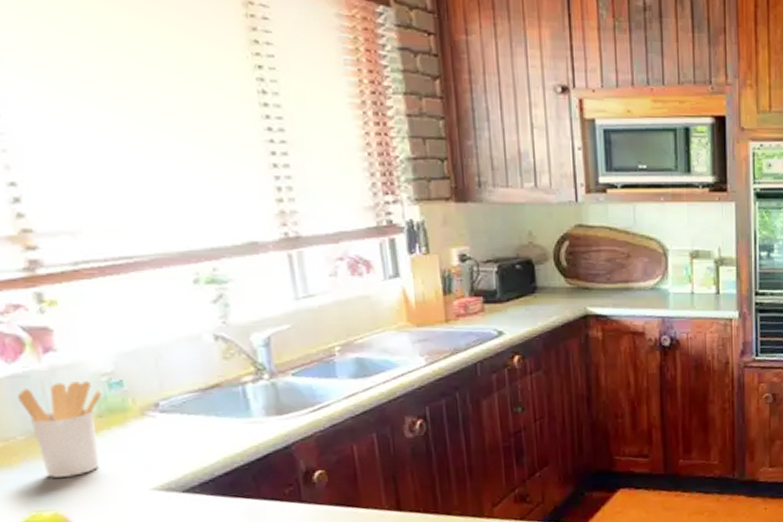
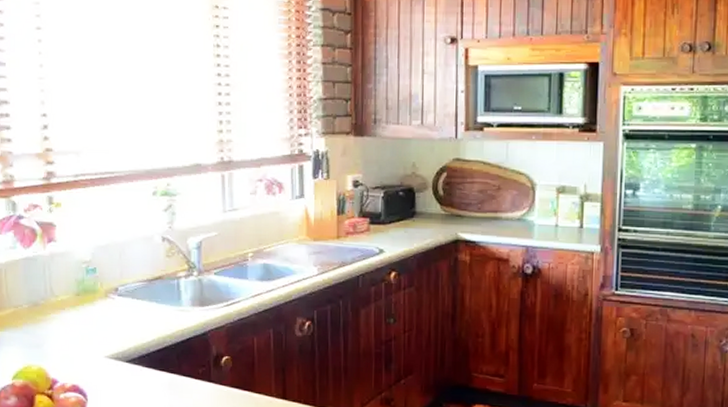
utensil holder: present [18,381,102,478] -> none [28,266,81,340]

